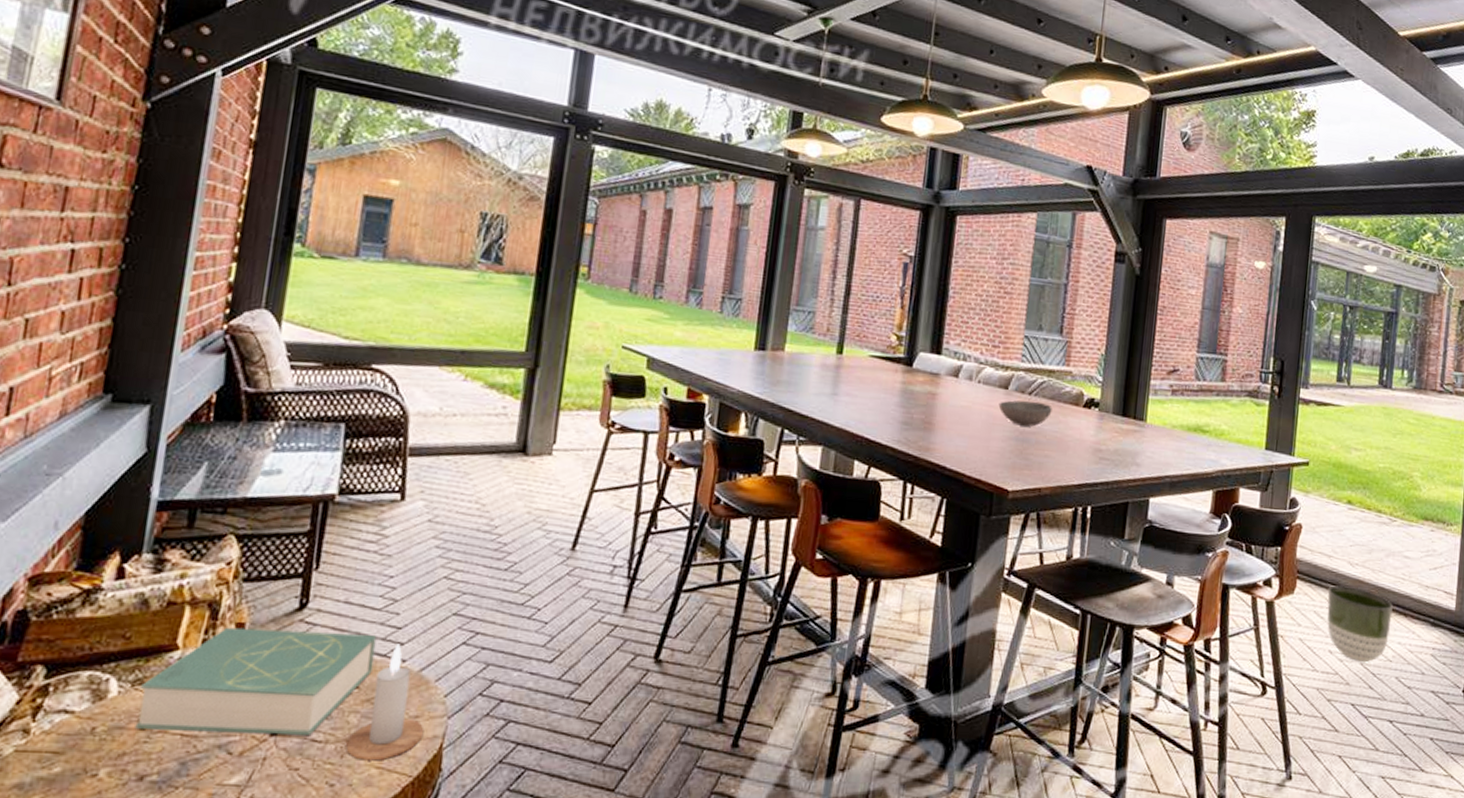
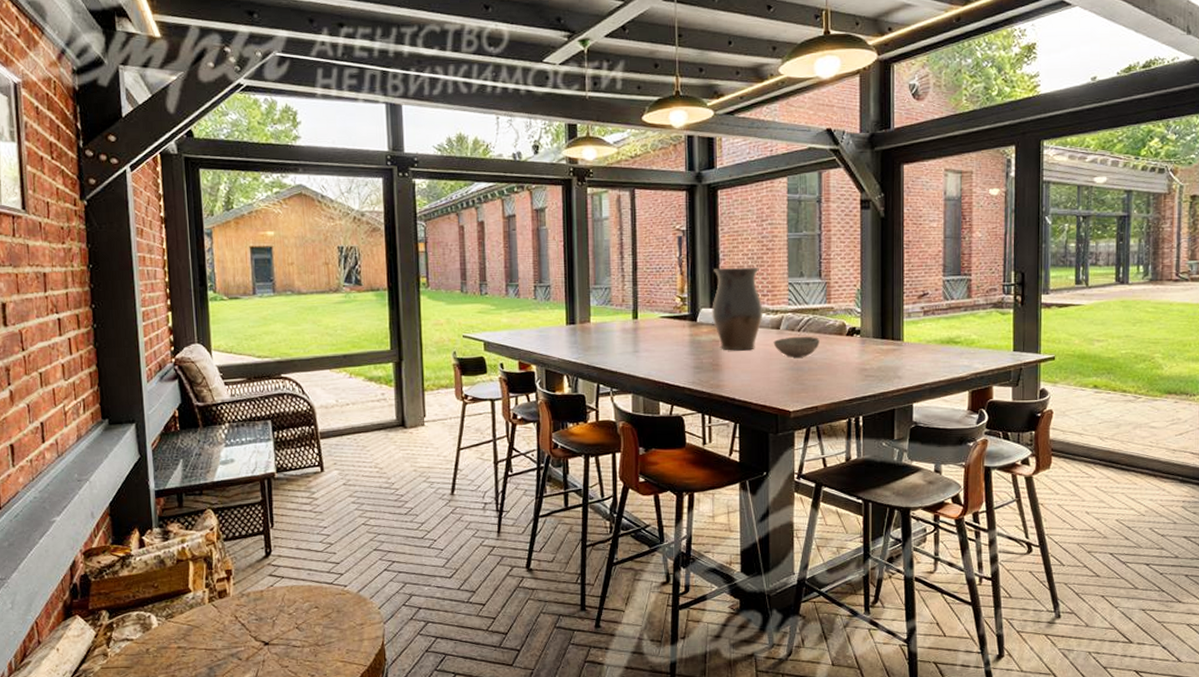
book: present [135,627,377,735] -> none [171,570,325,647]
candle: present [346,644,424,761] -> none [317,574,369,657]
vase: none [931,307,993,410] -> present [712,268,763,351]
planter: present [1327,585,1393,663] -> none [1081,457,1143,519]

